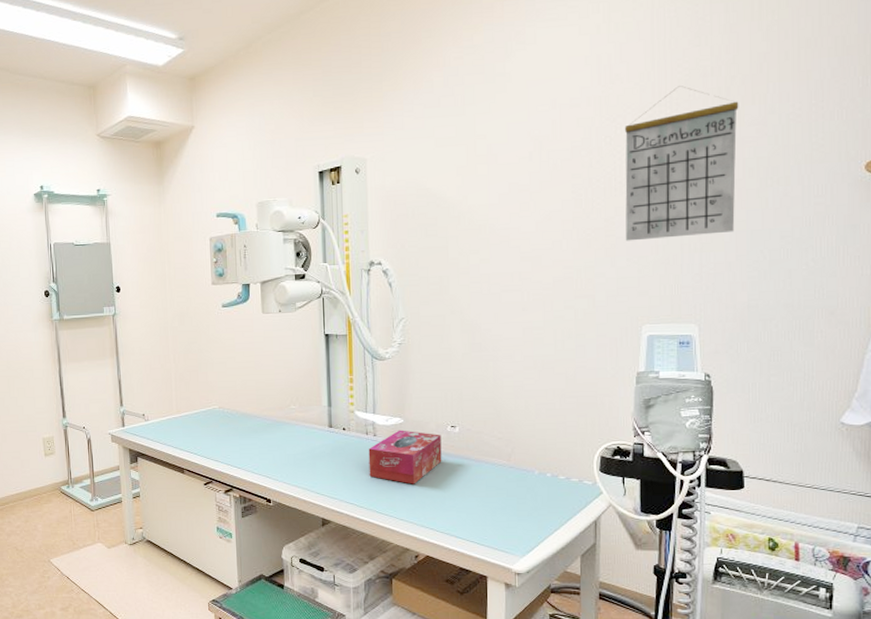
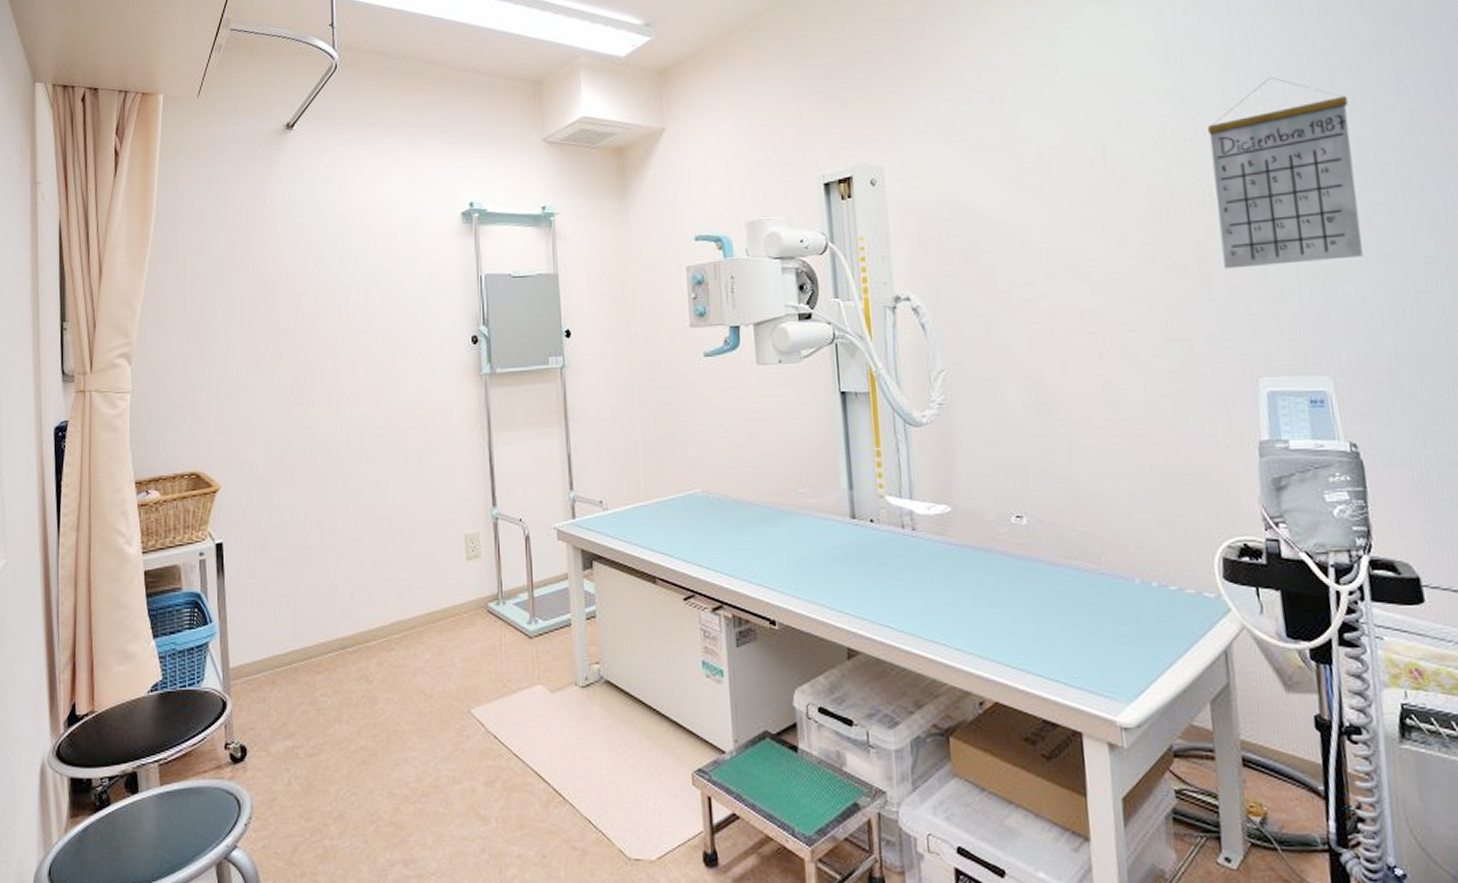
tissue box: present [368,430,442,484] -> none [906,521,1007,599]

